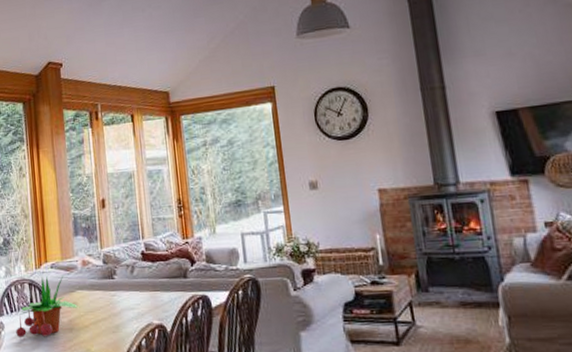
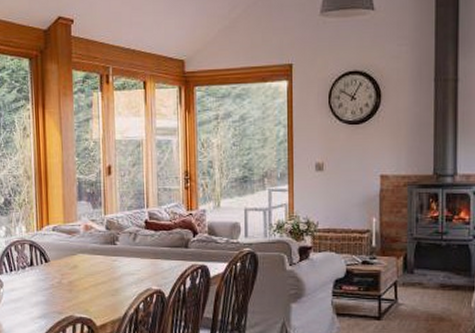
potted plant: present [16,276,80,338] -> none [15,239,81,297]

